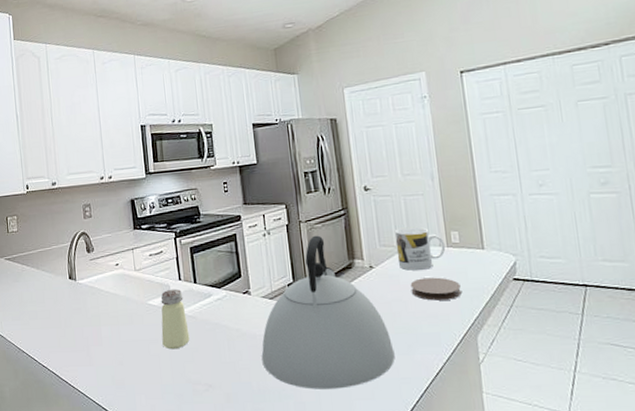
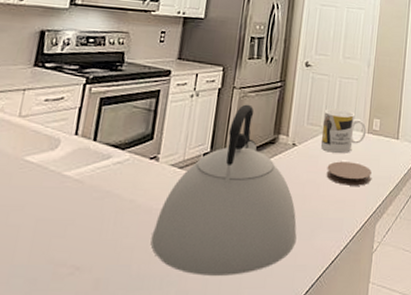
saltshaker: present [160,288,190,350] -> none [28,144,74,220]

